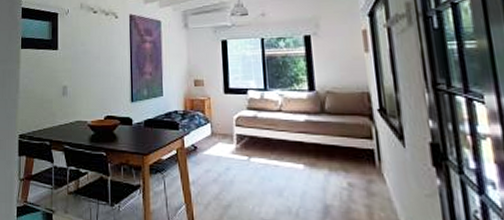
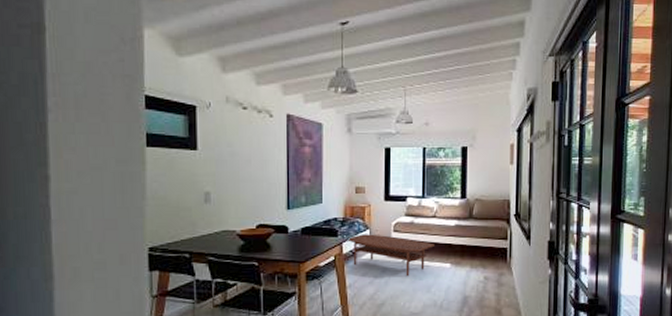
coffee table: none [187,128,282,177] -> present [346,234,434,277]

